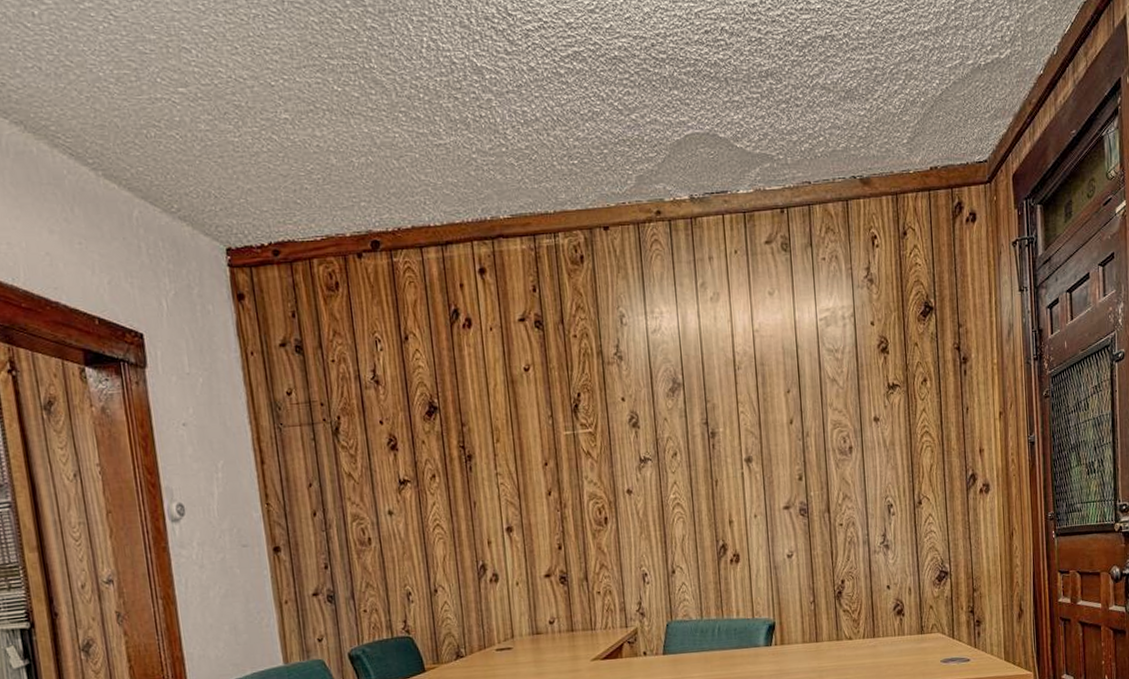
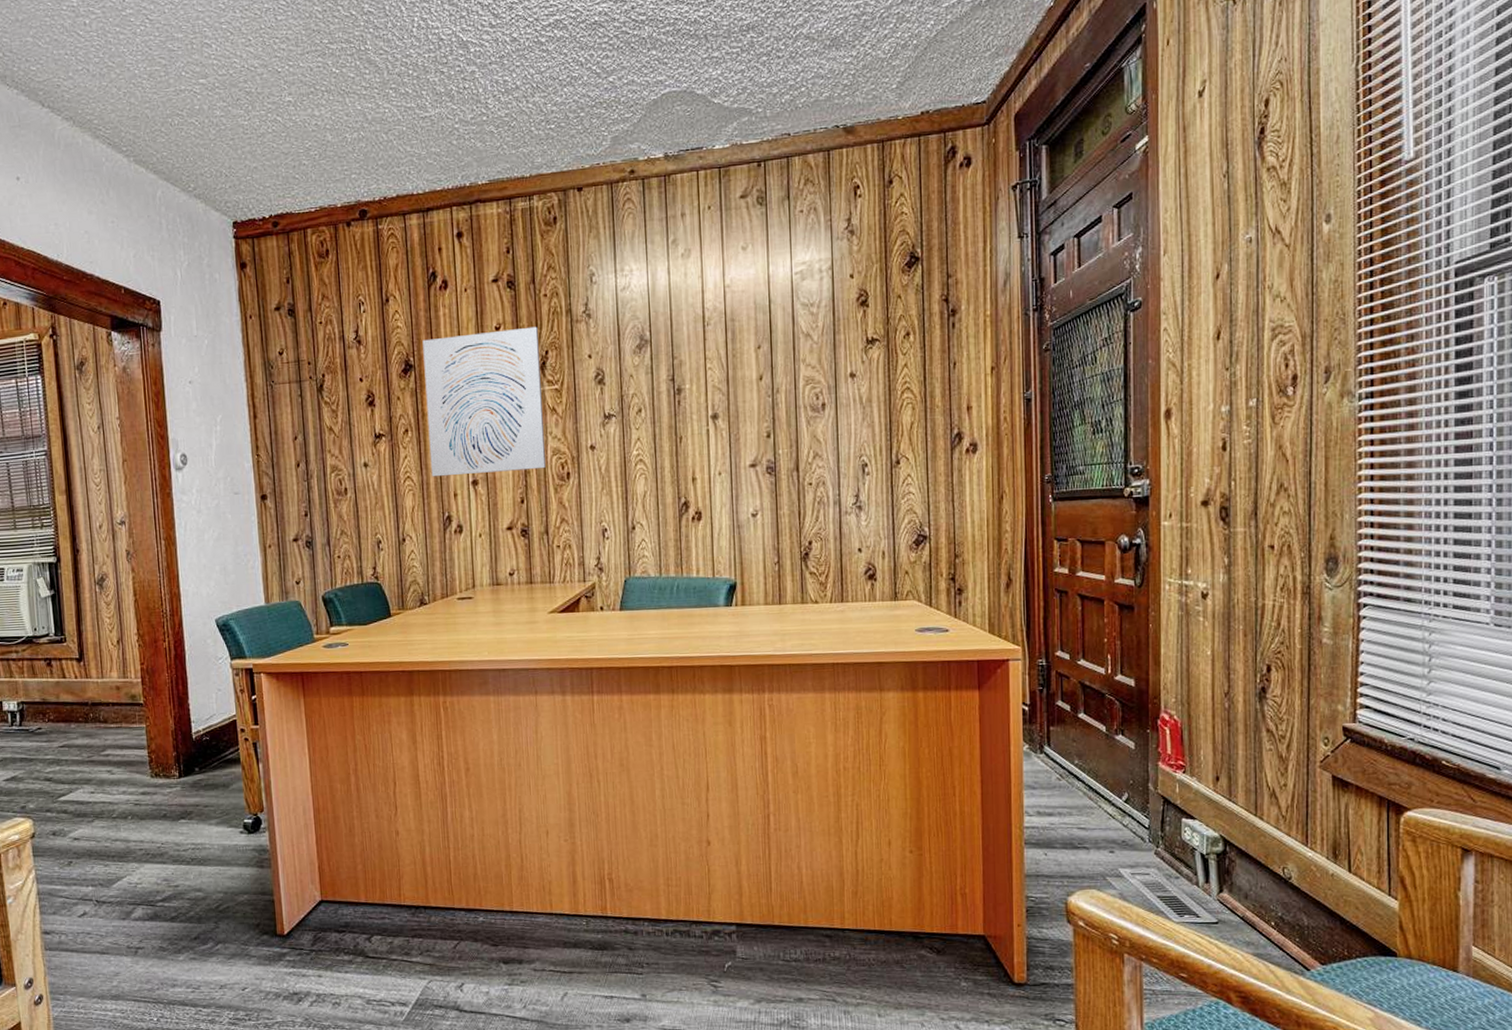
wall art: none [447,368,582,525] -> present [422,326,546,477]

